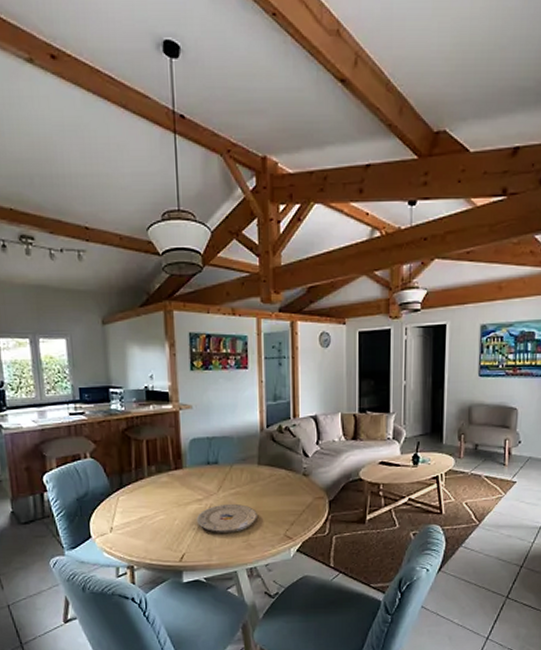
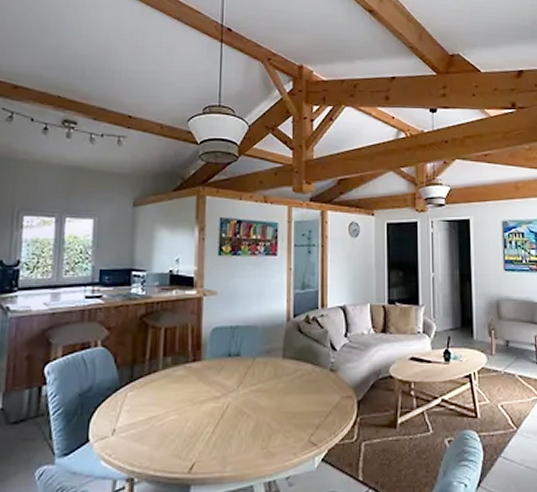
plate: present [196,503,257,533] -> none [211,402,279,438]

